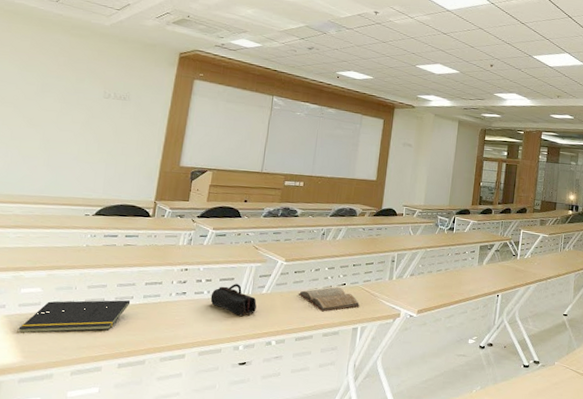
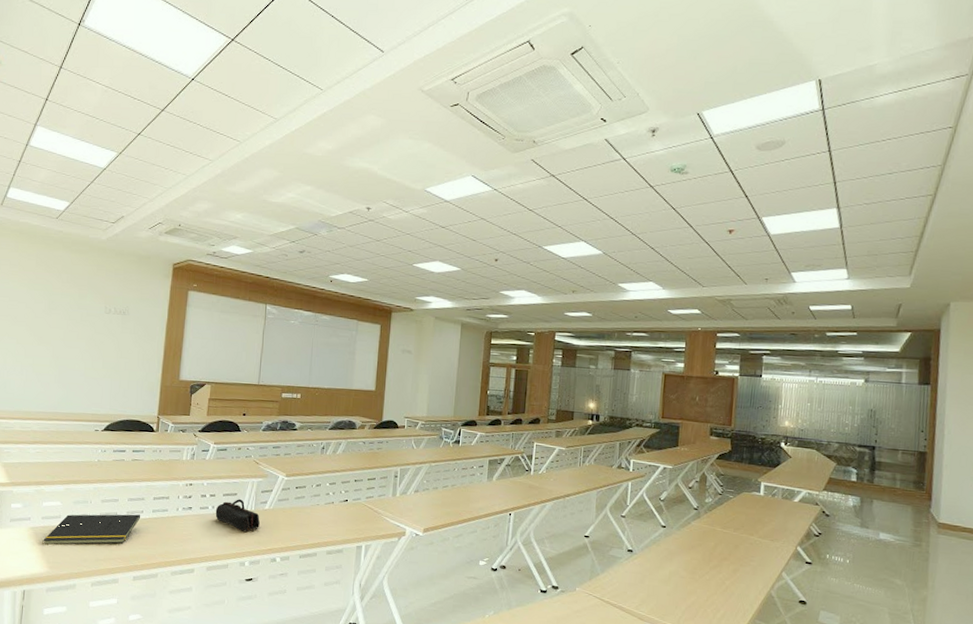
book: present [298,286,360,312] -> none [300,503,364,529]

